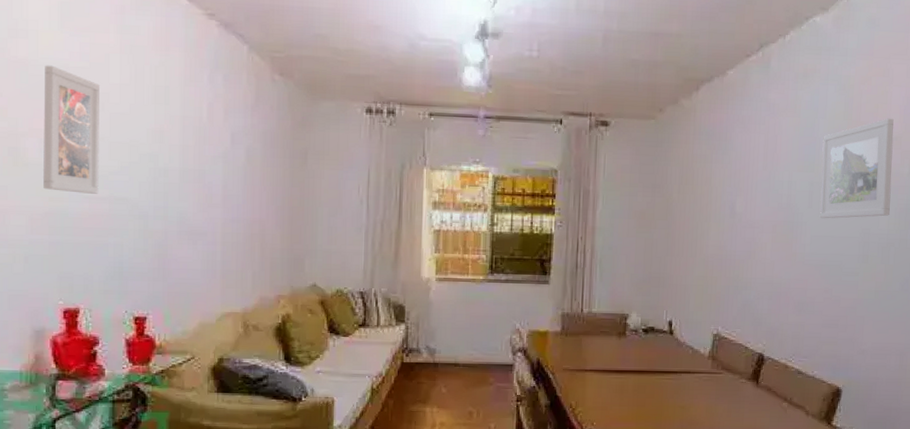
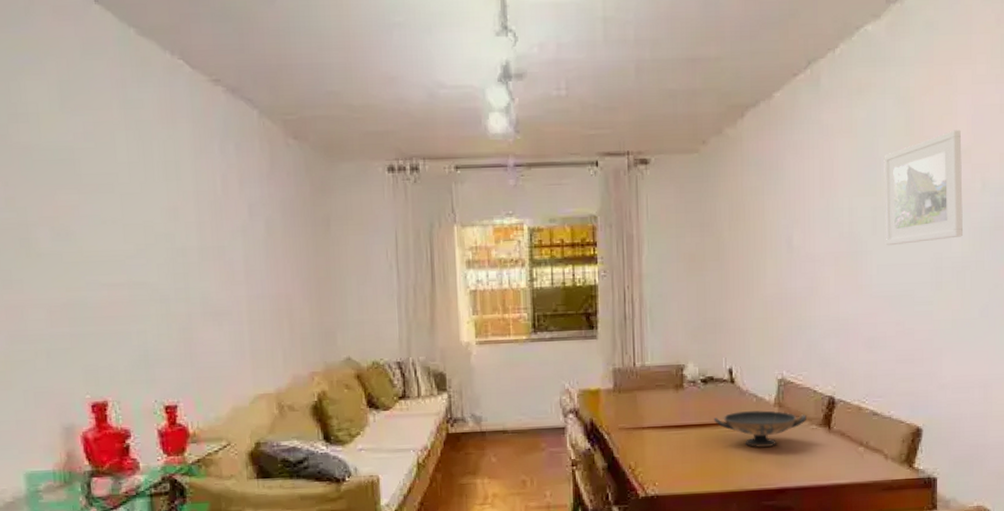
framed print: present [43,65,99,194] -> none [49,148,117,281]
decorative bowl: none [651,361,737,396] -> present [713,410,806,447]

